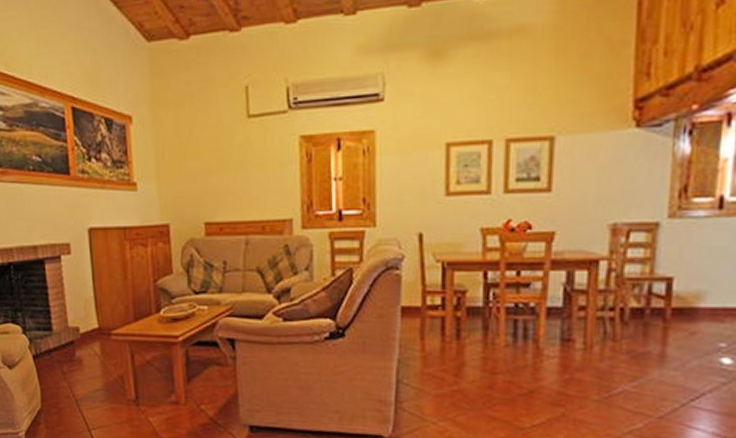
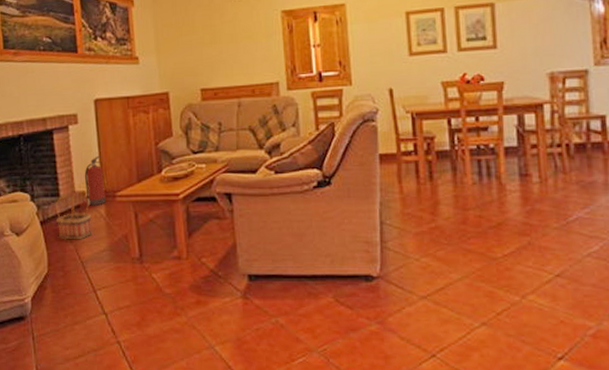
basket: none [48,326,87,377] -> present [55,191,92,240]
fire extinguisher: none [78,290,102,343] -> present [84,155,107,206]

